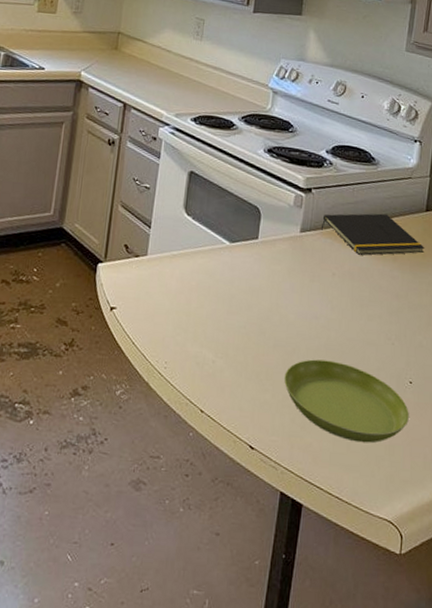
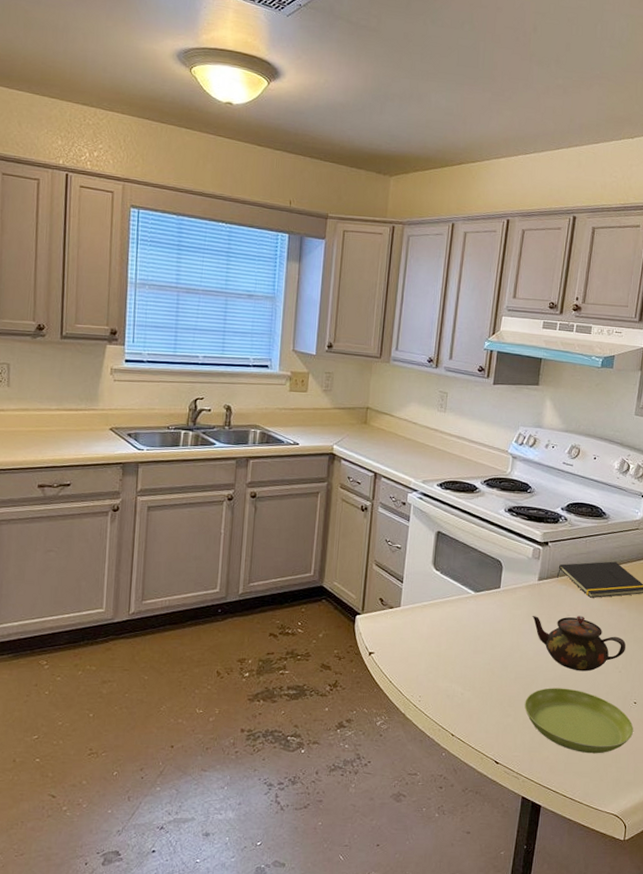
teapot: none [293,273,399,342] -> present [531,615,626,672]

